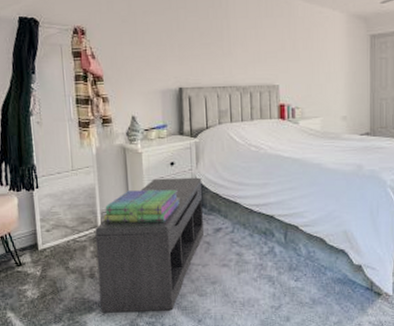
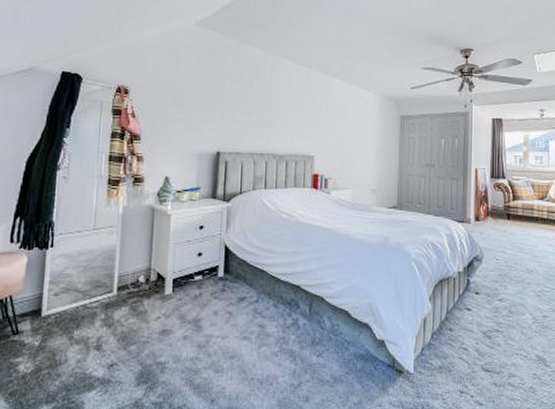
bench: present [95,177,204,313] -> none [103,242,231,391]
stack of books: present [103,189,180,223] -> none [120,254,205,289]

